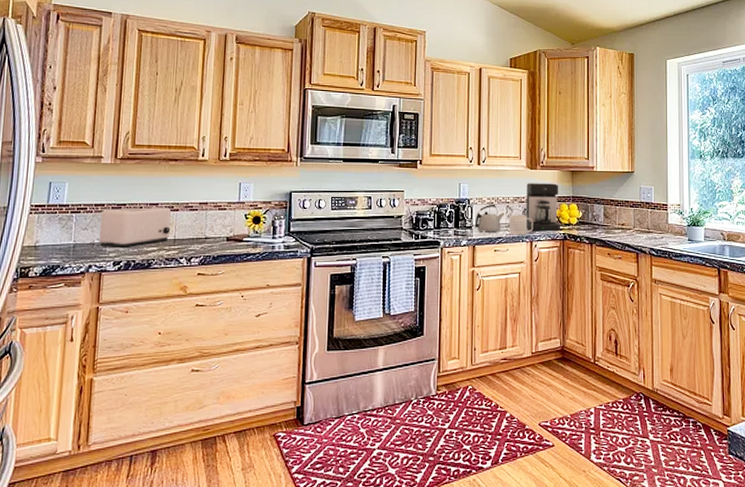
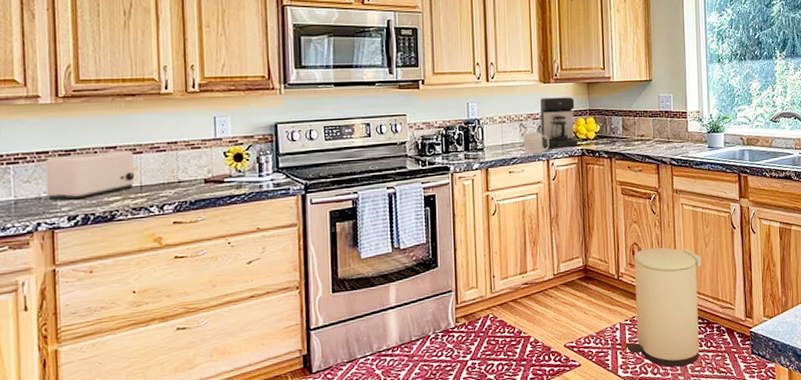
kettle: present [474,204,505,233] -> none [486,122,519,154]
pedal bin: none [599,335,679,458] -> present [625,247,702,368]

